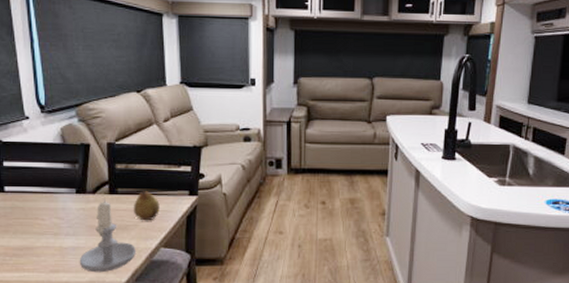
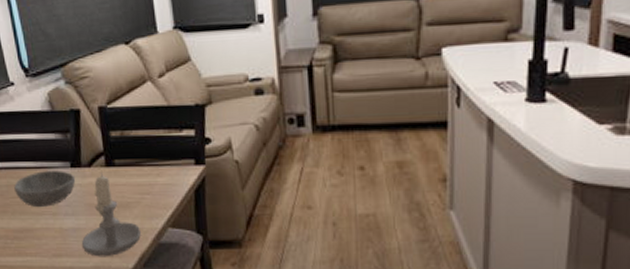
bowl: none [18,195,80,227] -> present [14,170,76,207]
fruit: present [133,188,160,221] -> none [133,159,163,197]

